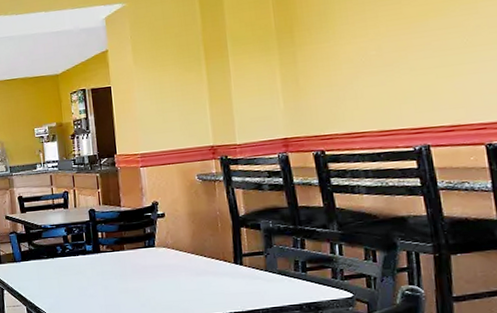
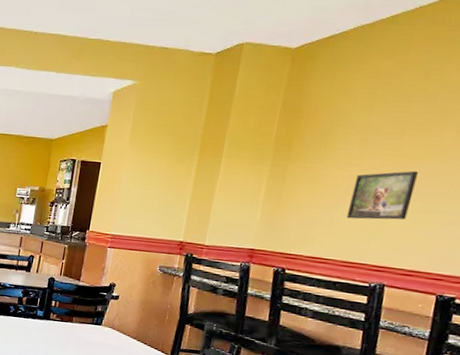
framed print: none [366,30,429,89] -> present [346,171,418,220]

